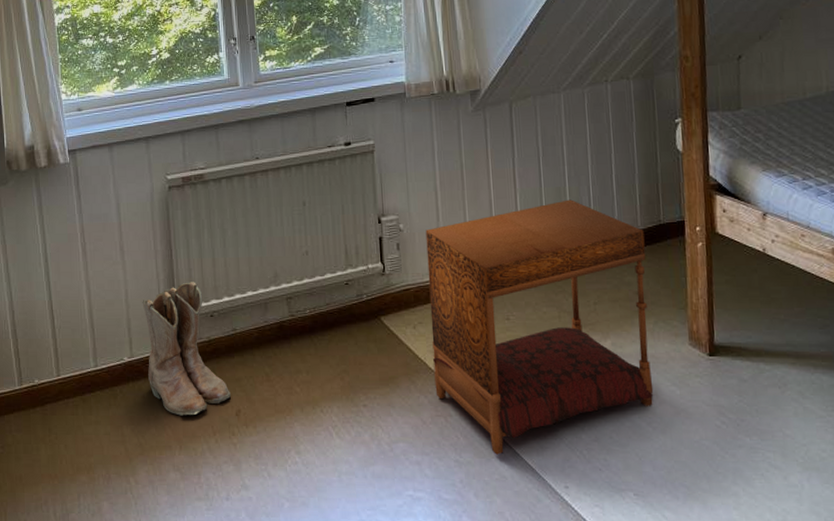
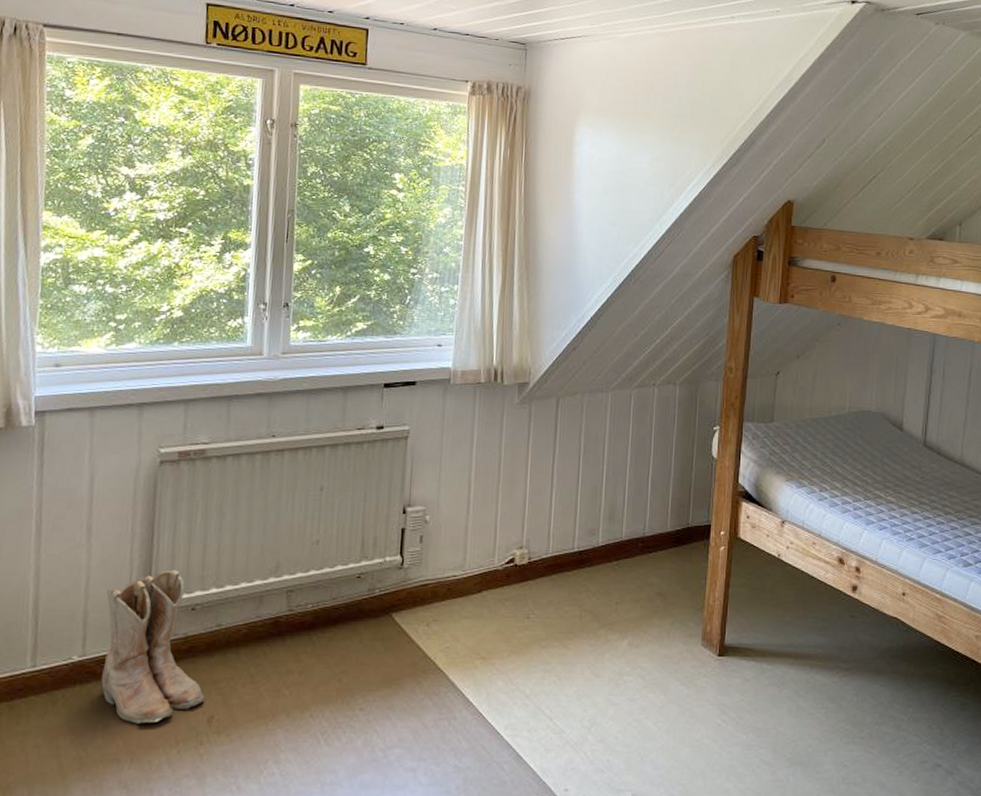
canopy bed: present [425,199,654,455] -> none [442,499,672,759]

